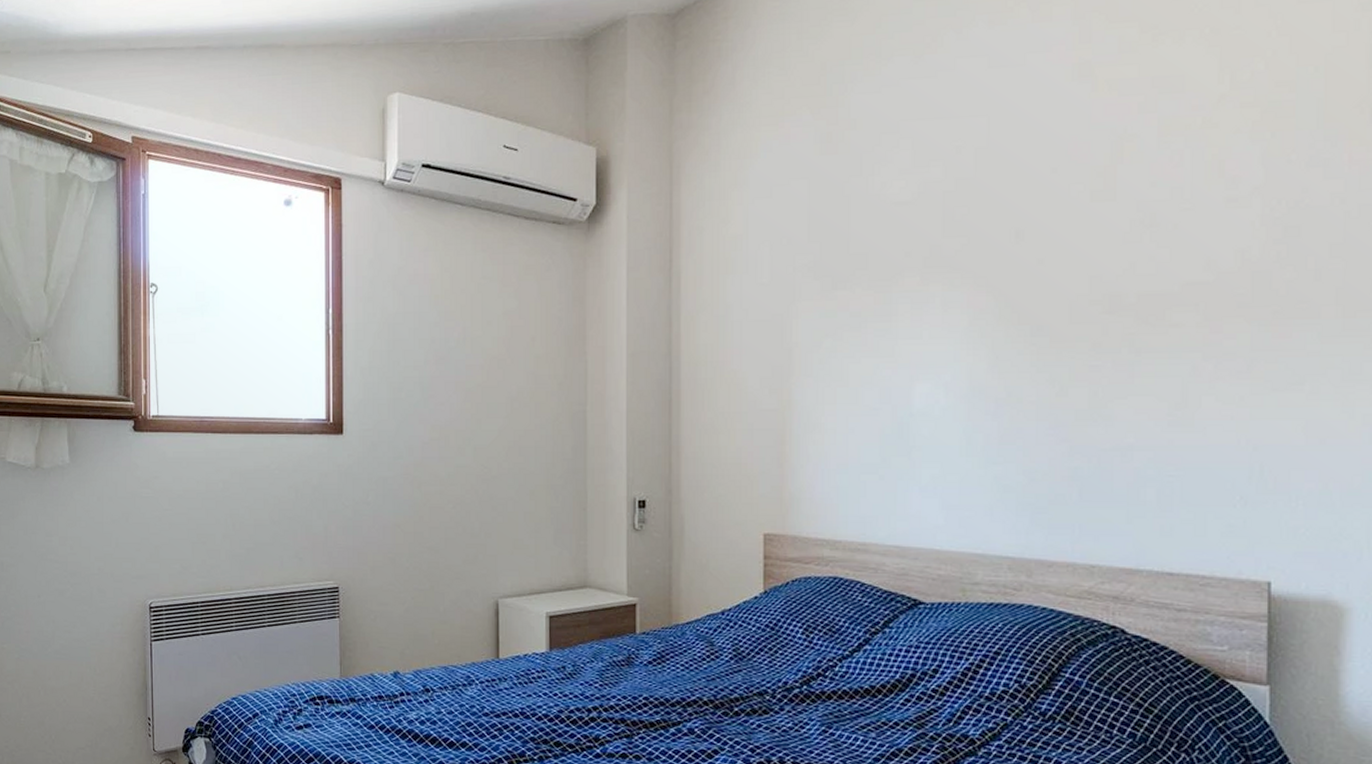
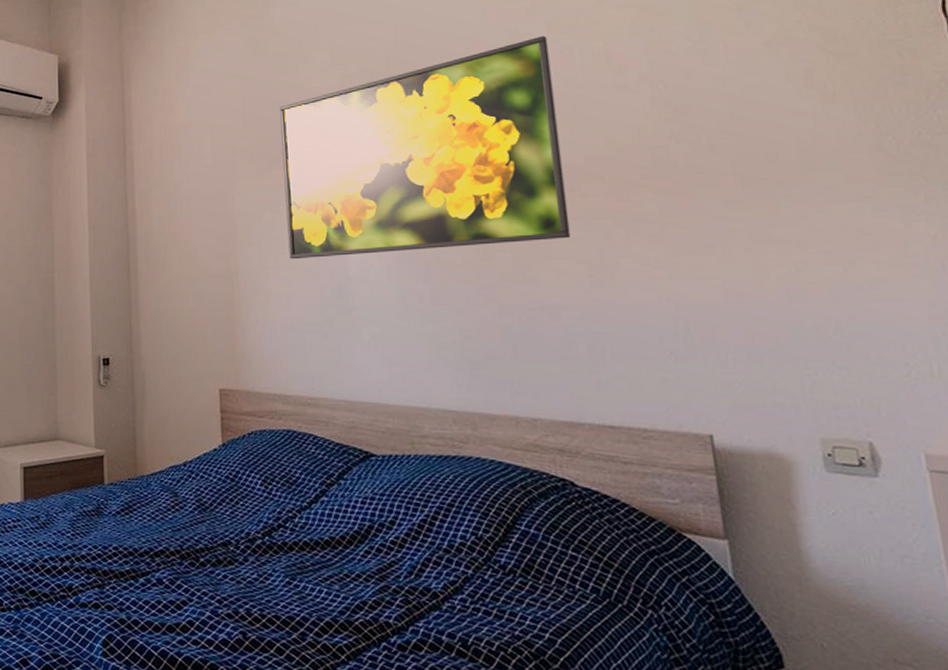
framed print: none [849,138,1157,393] -> present [280,35,571,260]

